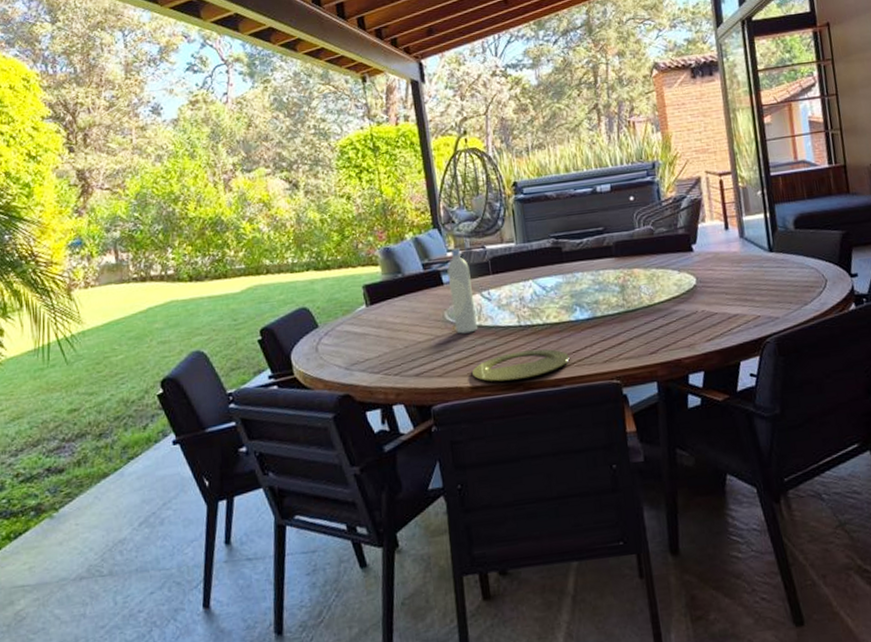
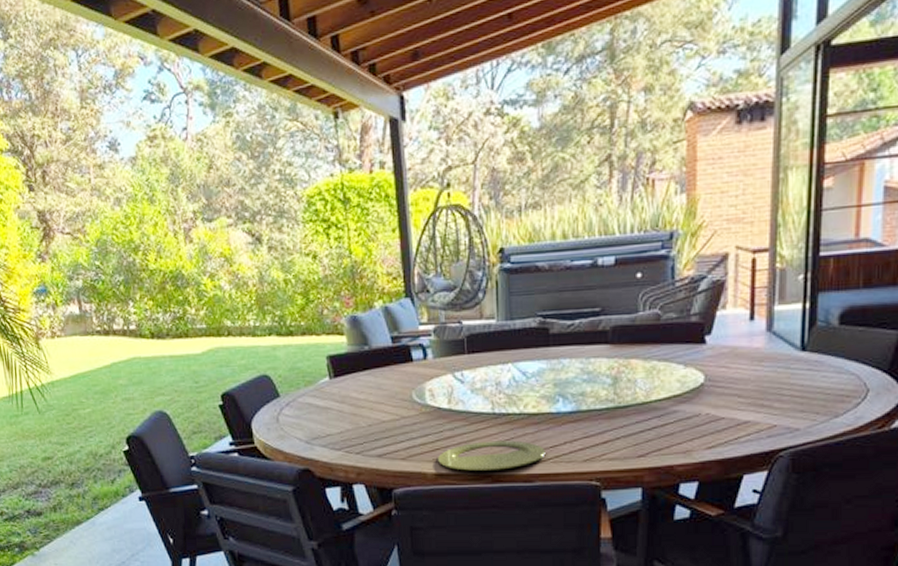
bottle: present [447,248,477,334] -> none [418,322,447,417]

